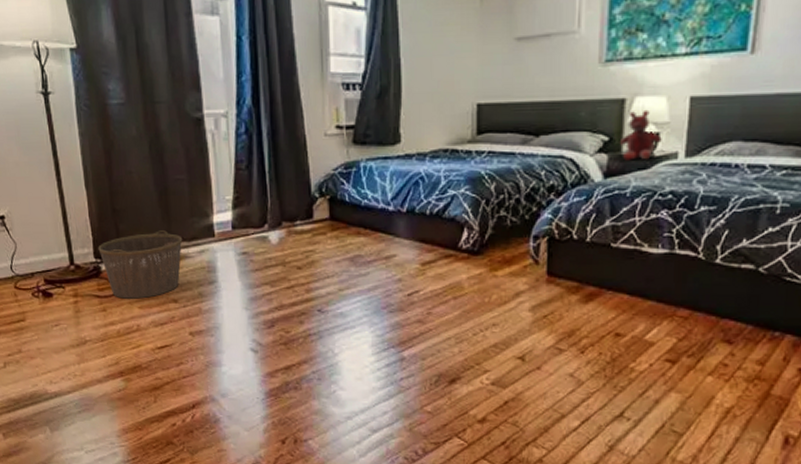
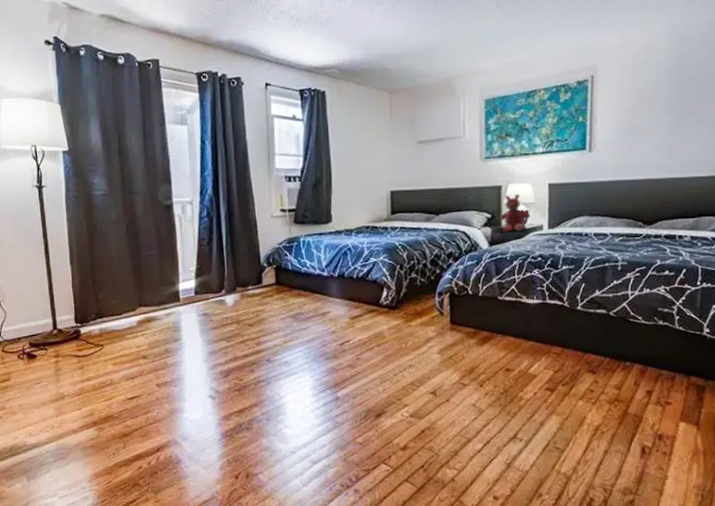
basket: present [98,230,183,299] -> none [79,297,153,357]

